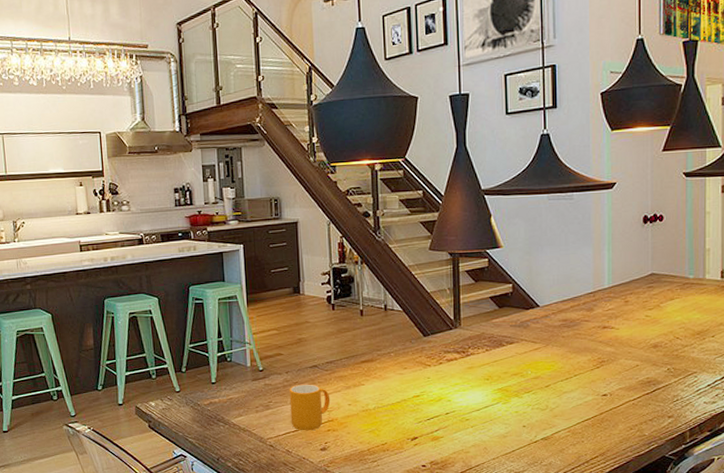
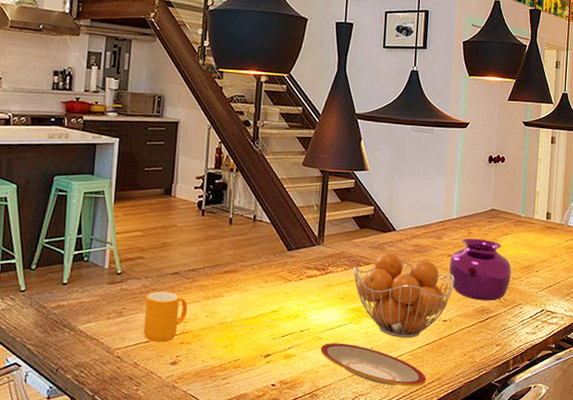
plate: none [469,423,588,463] -> present [320,343,426,387]
fruit basket: none [495,329,613,415] -> present [353,252,455,338]
vase: none [605,306,681,372] -> present [449,238,512,301]

